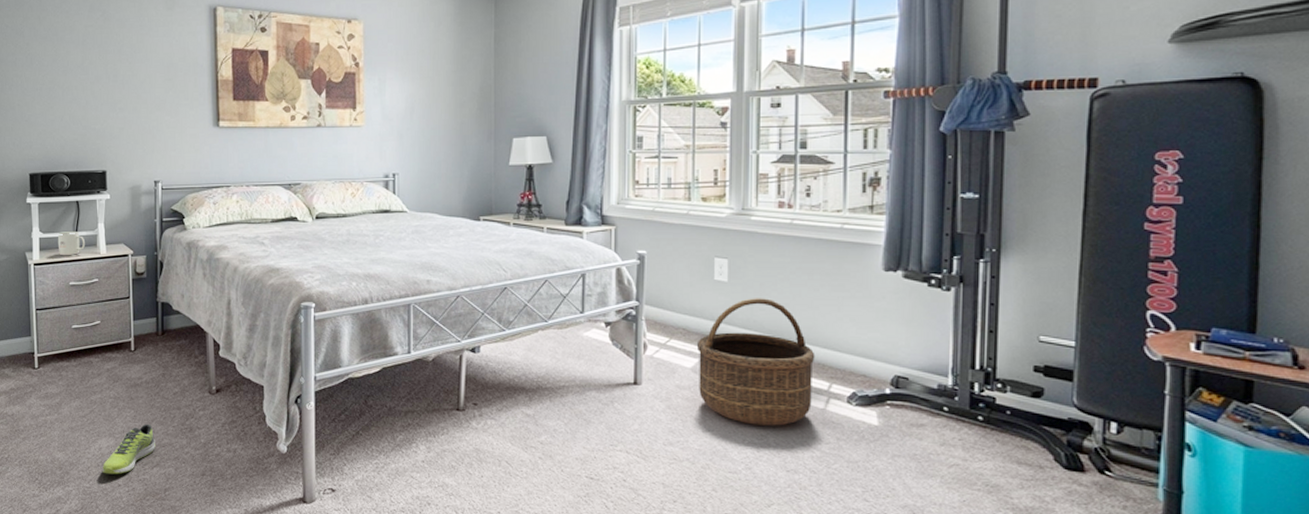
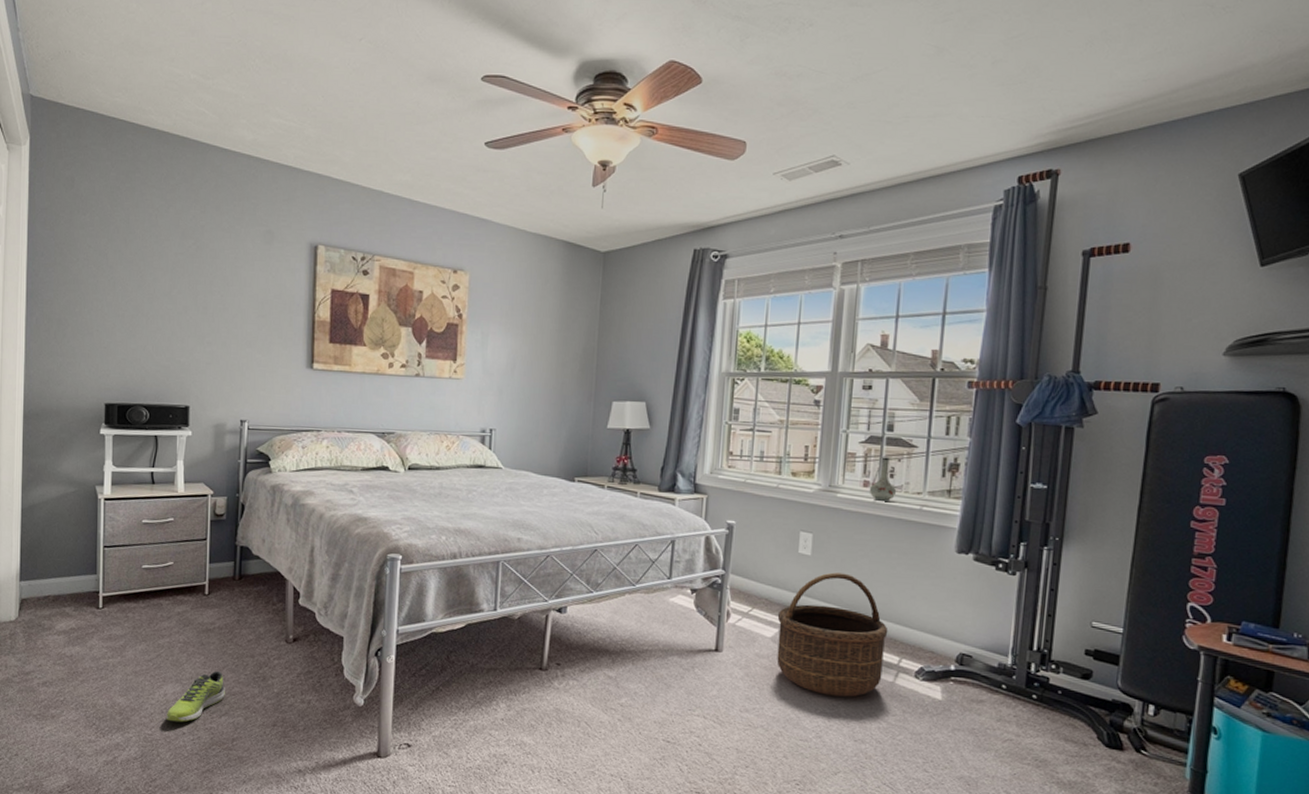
mug: present [57,230,86,256] -> none [131,466,162,493]
vase: none [785,176,815,223] -> present [869,457,897,503]

